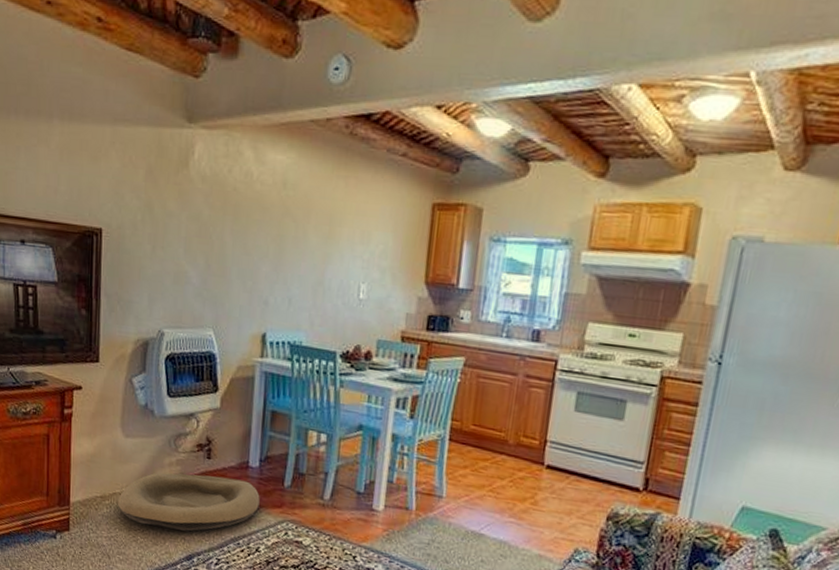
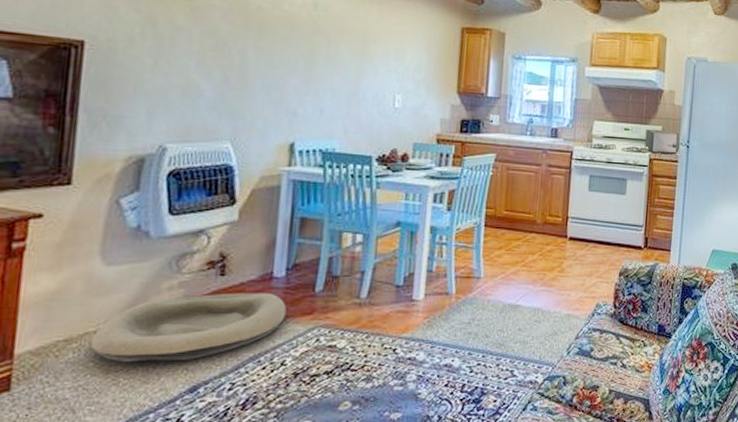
toaster: none [655,336,708,374] -> present [644,129,679,155]

